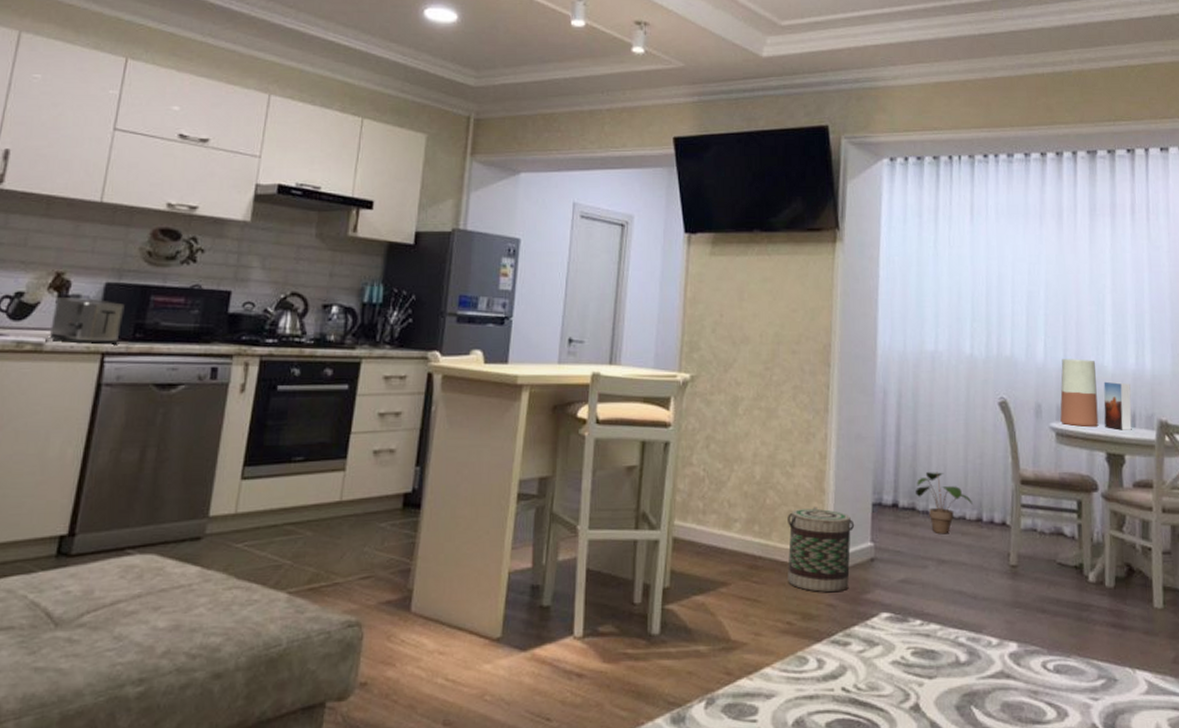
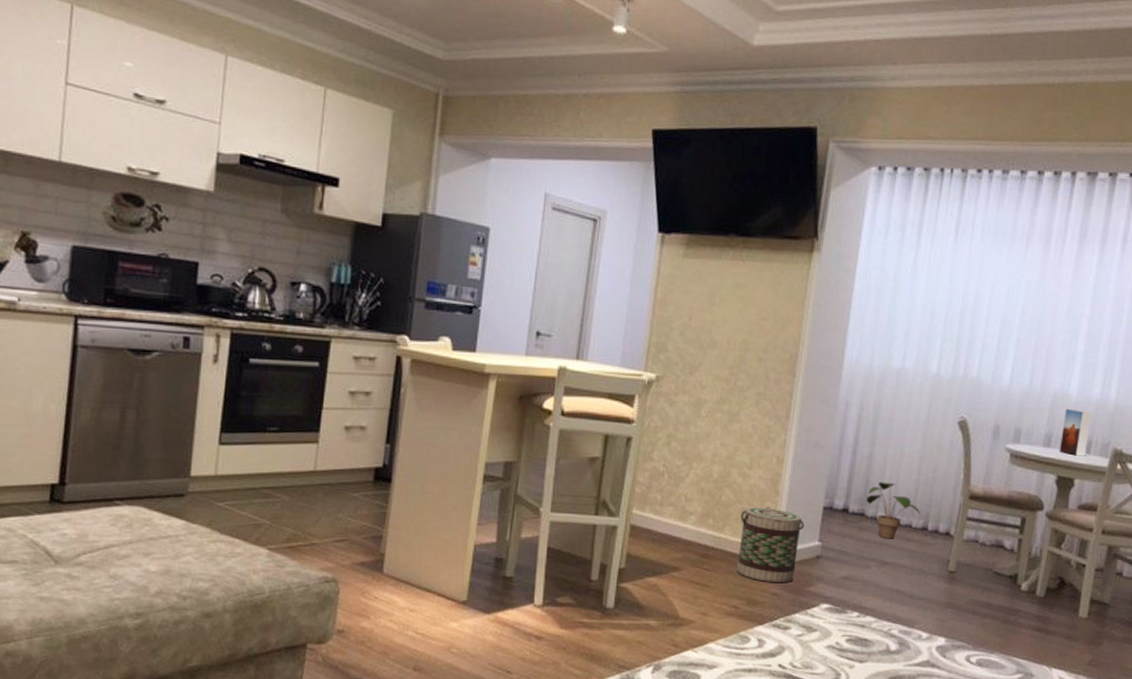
toaster: present [49,297,126,345] -> none [20,257,95,308]
vase: present [1060,359,1099,428] -> none [1017,384,1061,451]

